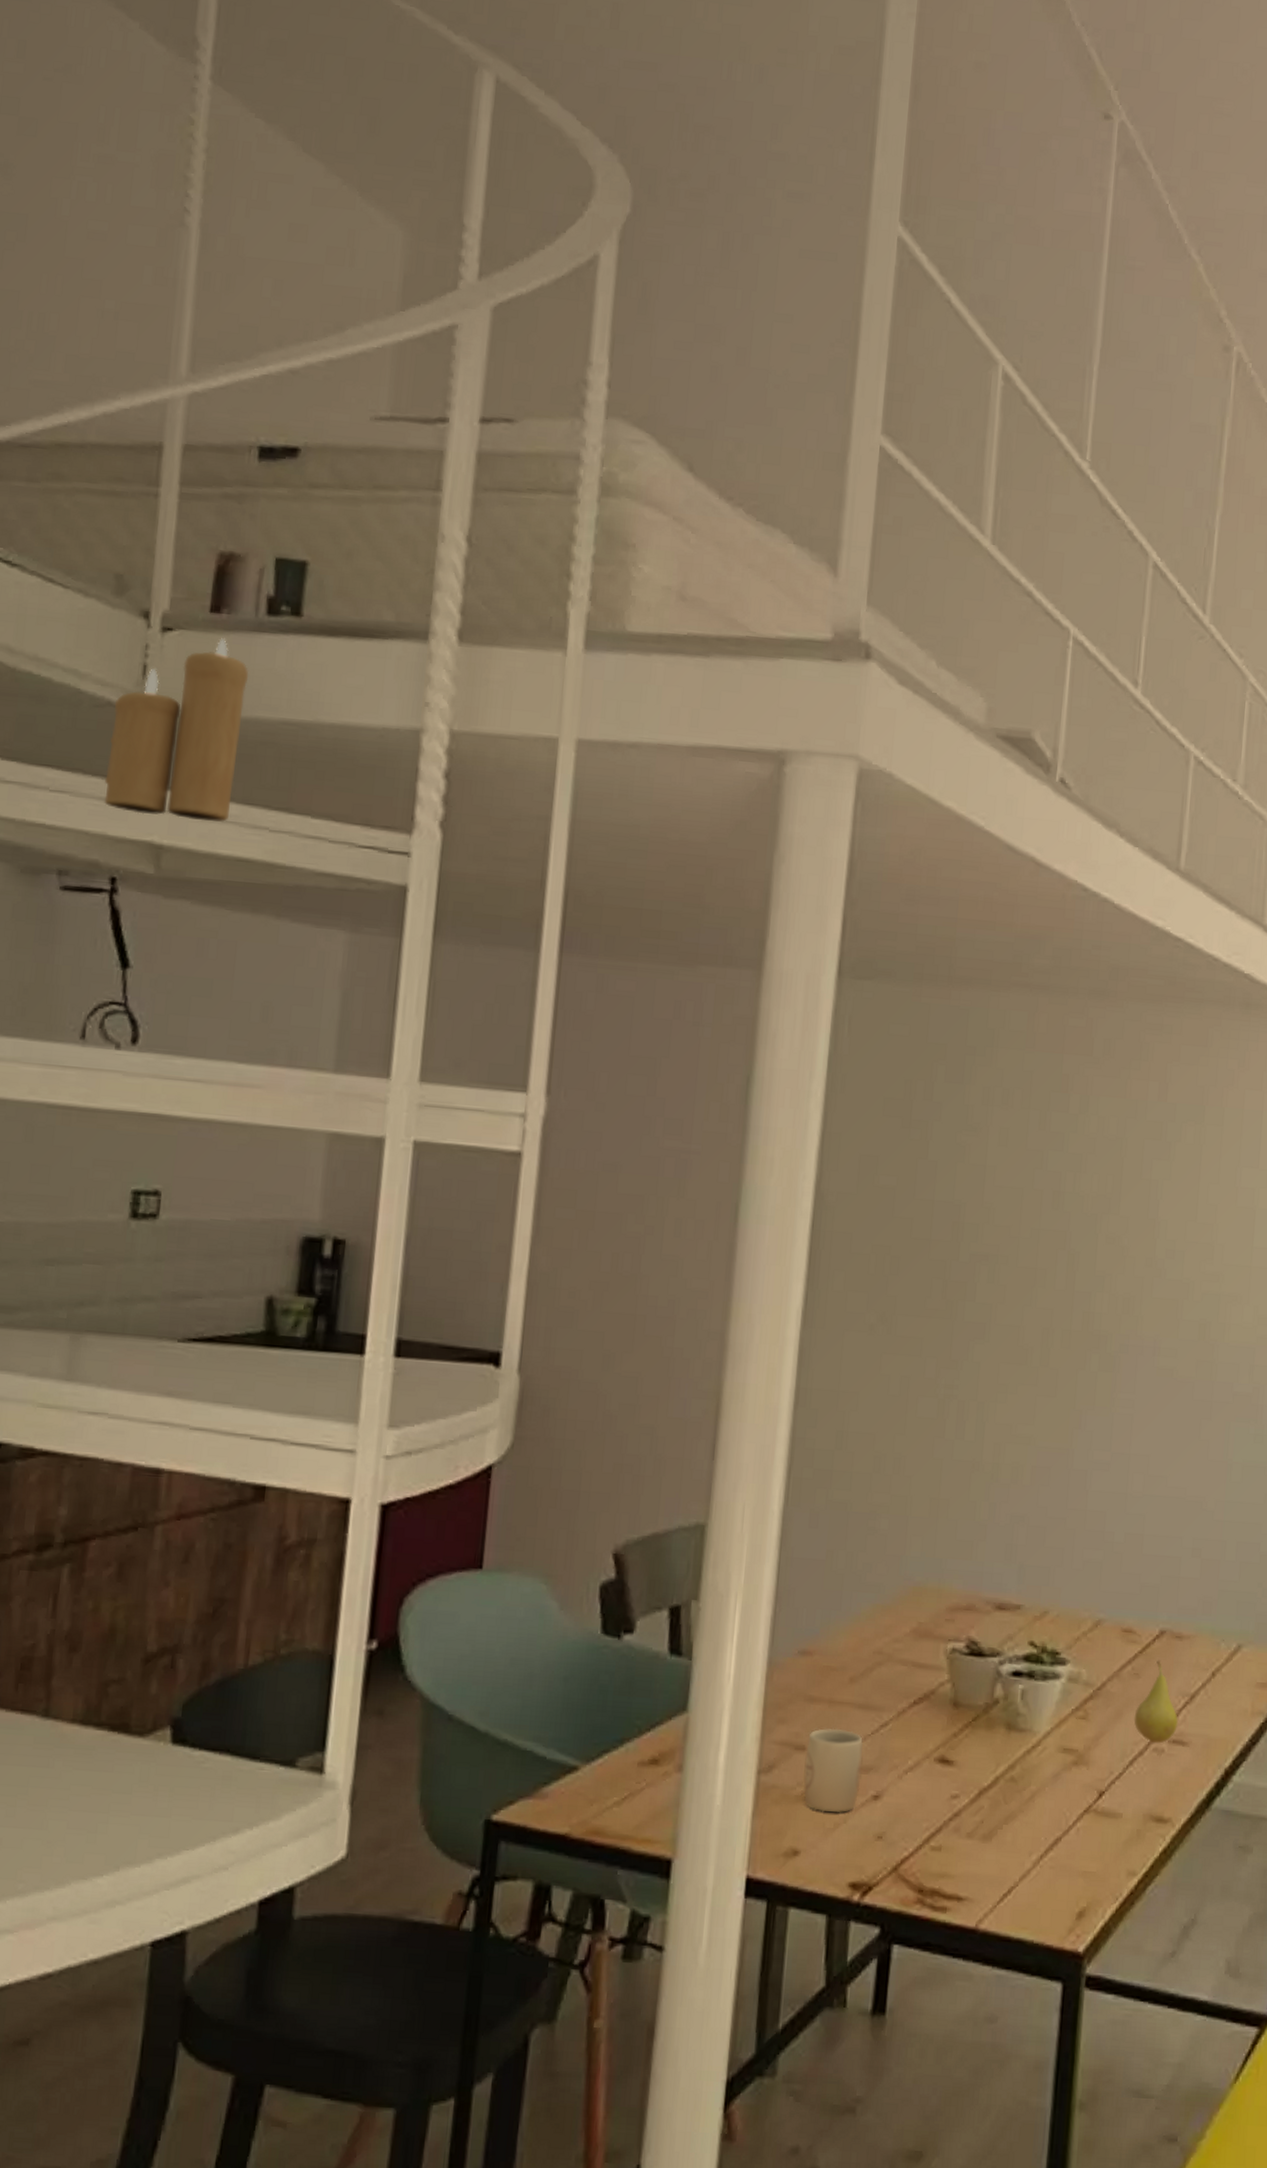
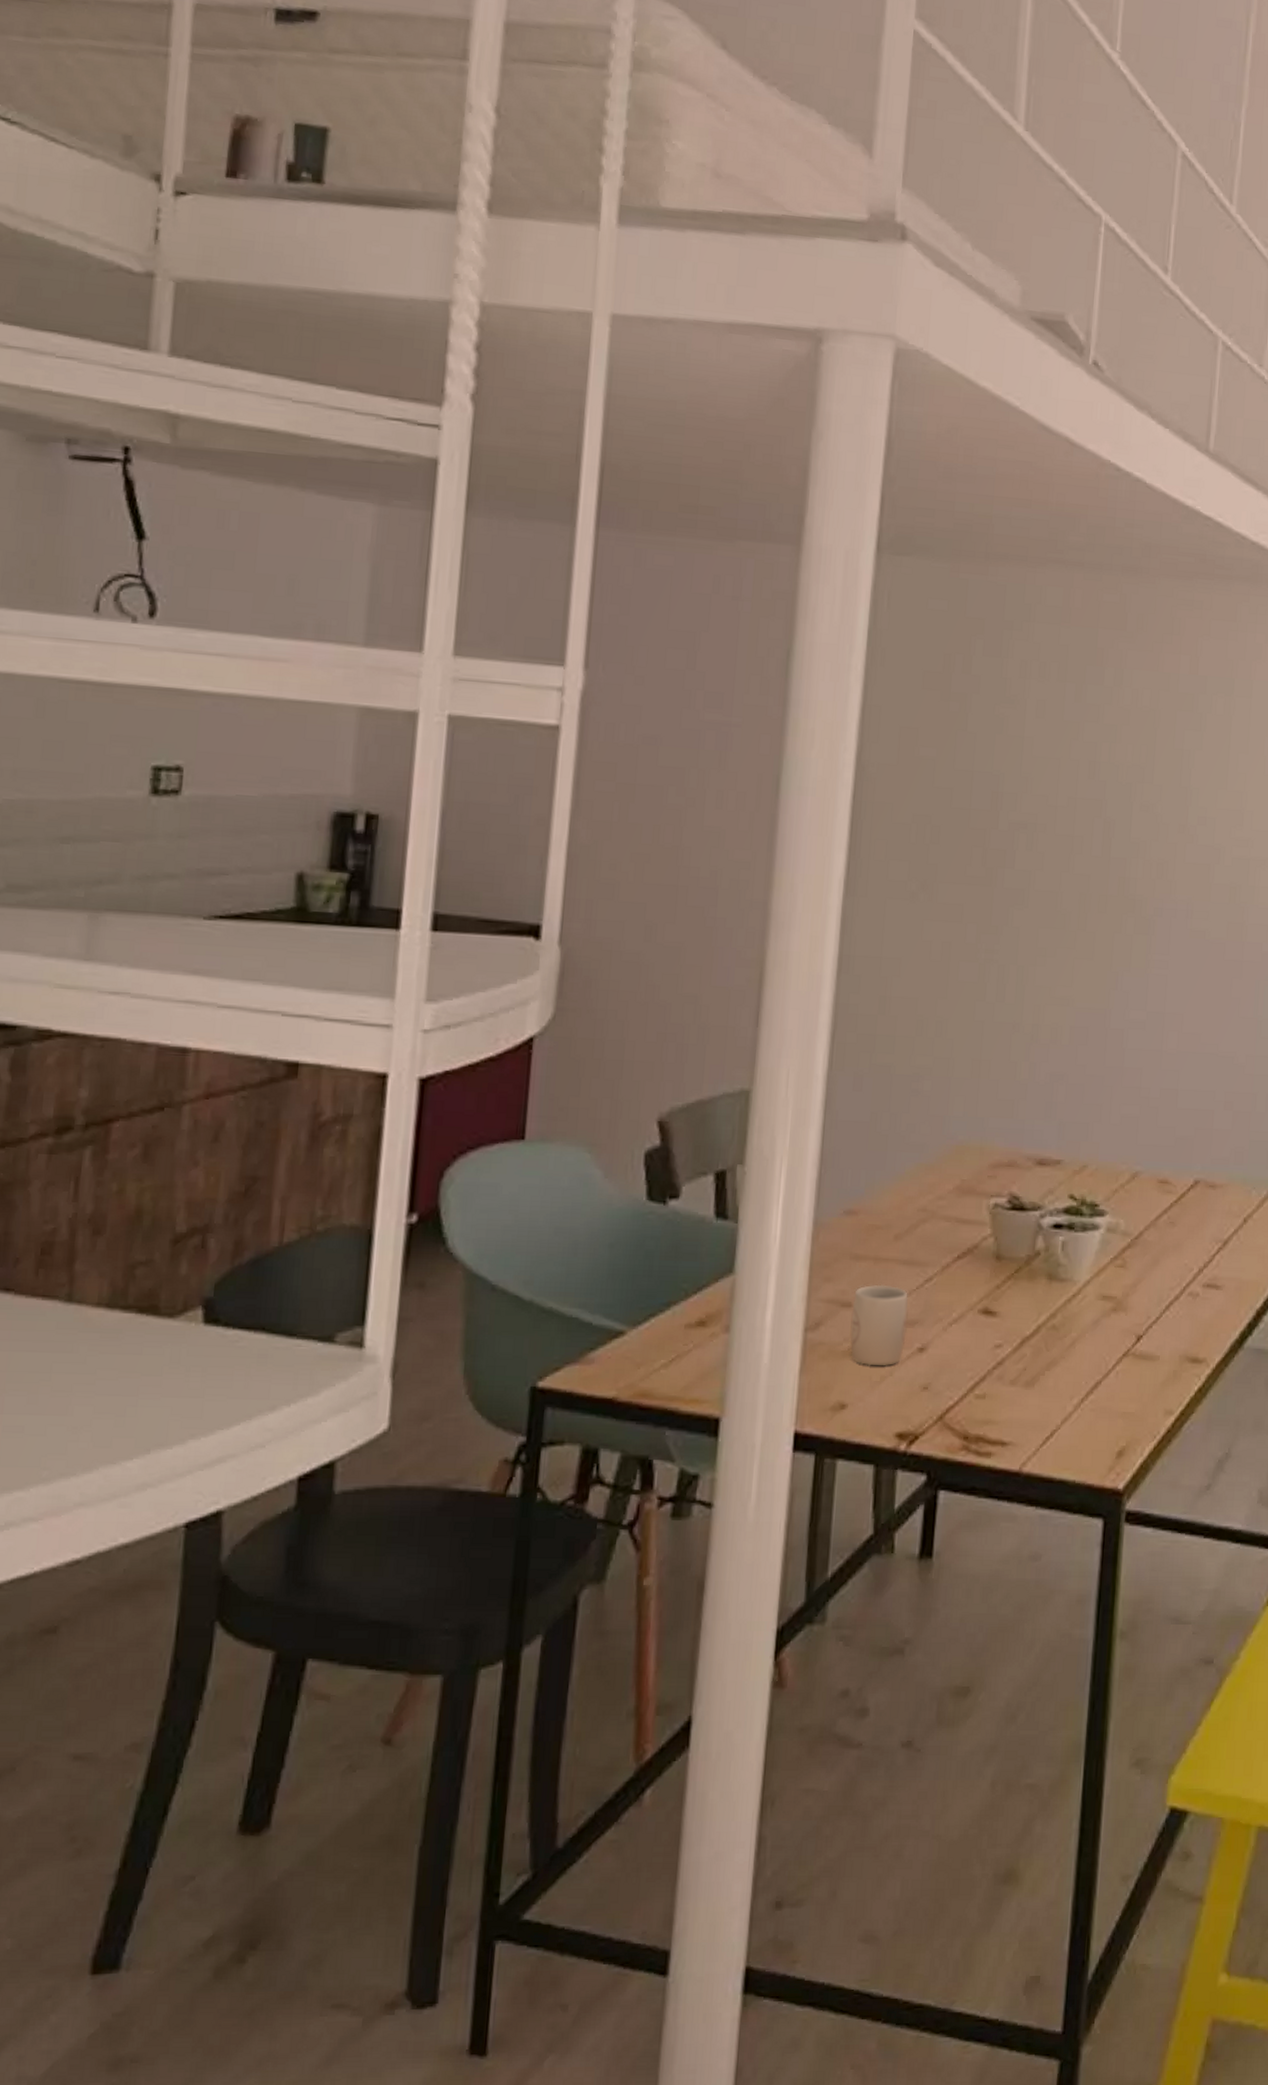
candle: present [104,638,249,822] -> none [115,204,268,392]
fruit: present [1134,1660,1179,1744] -> none [1170,1208,1213,1288]

